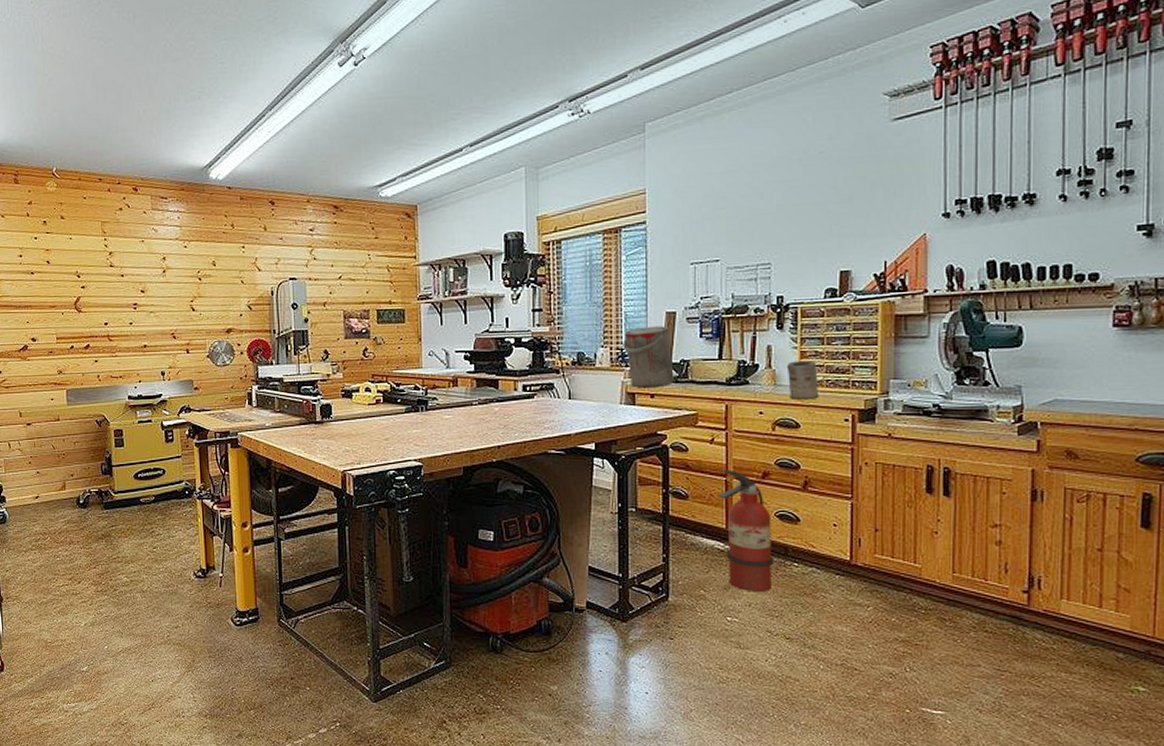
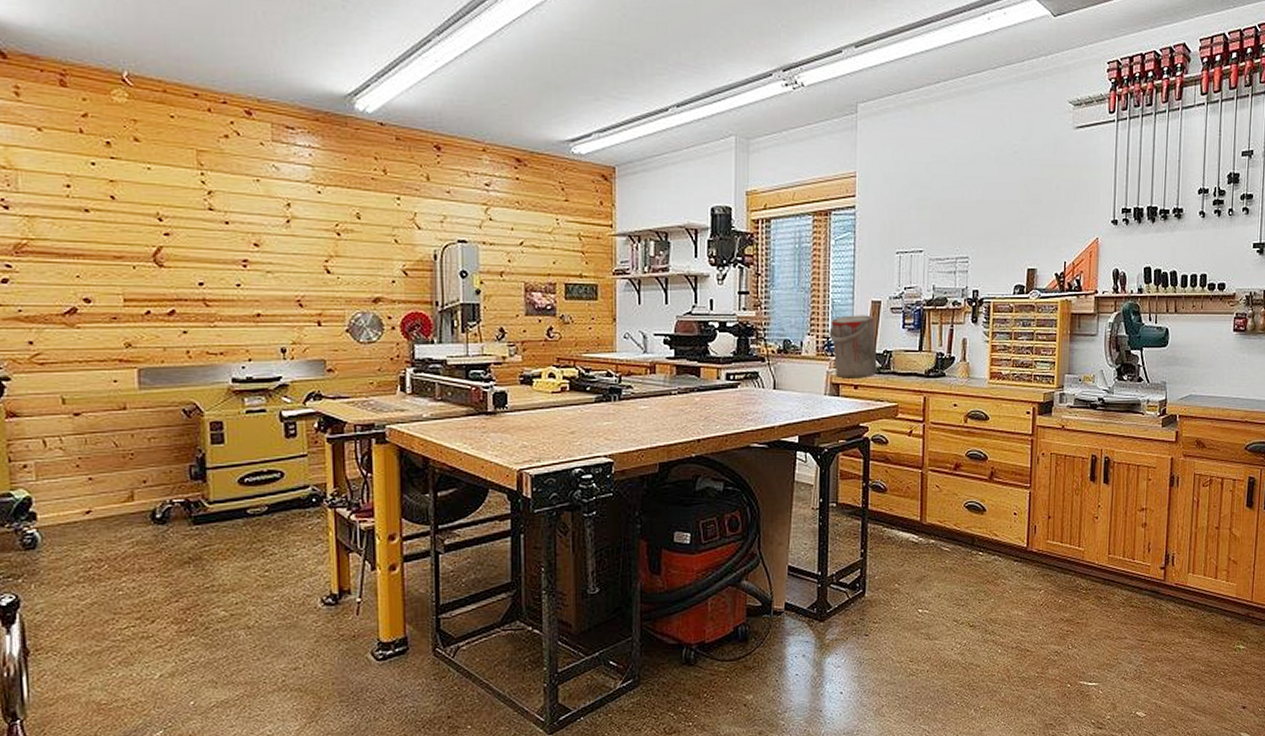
fire extinguisher: present [717,469,774,591] -> none [914,462,962,582]
paint can: present [786,361,820,401] -> none [979,355,1006,393]

